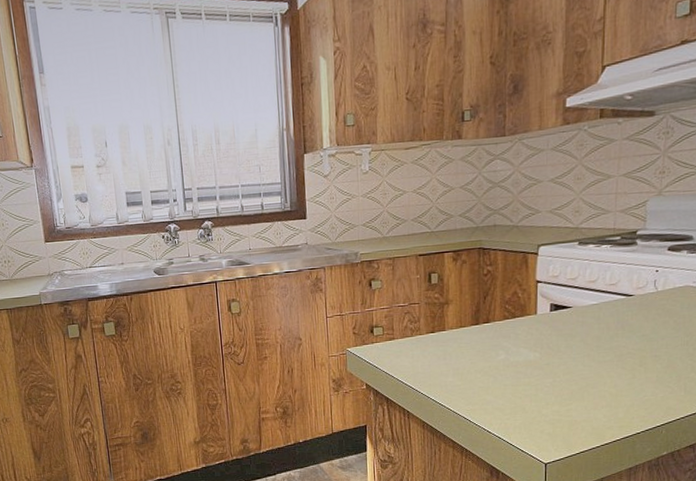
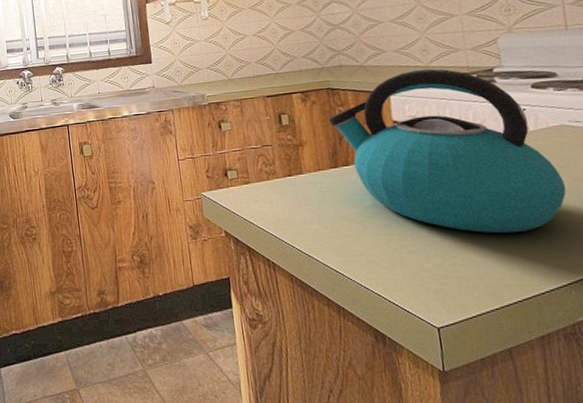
kettle: none [476,230,677,383] -> present [328,69,566,234]

